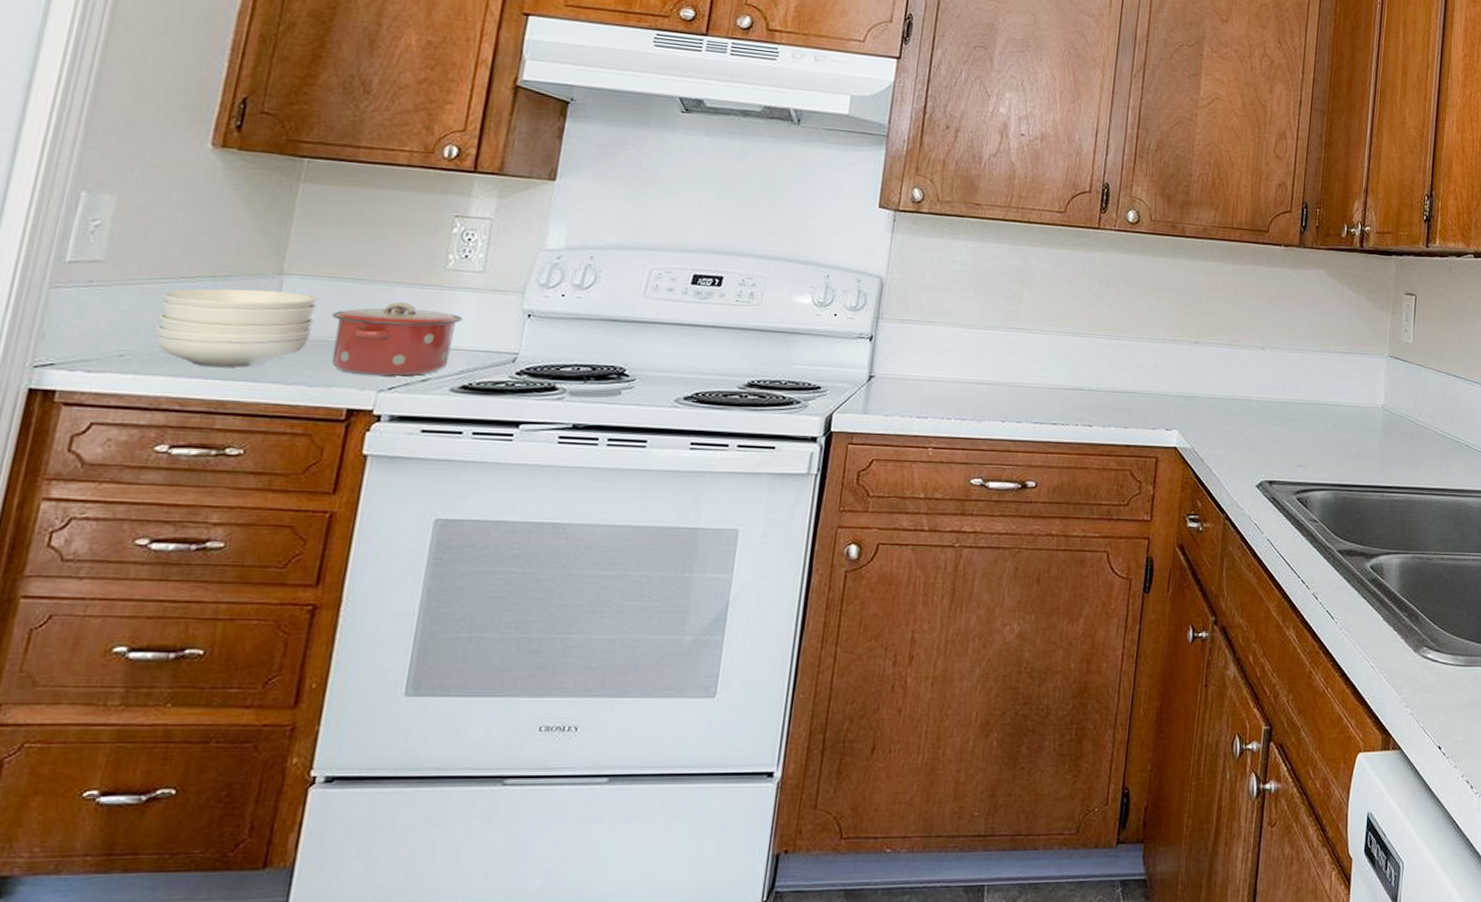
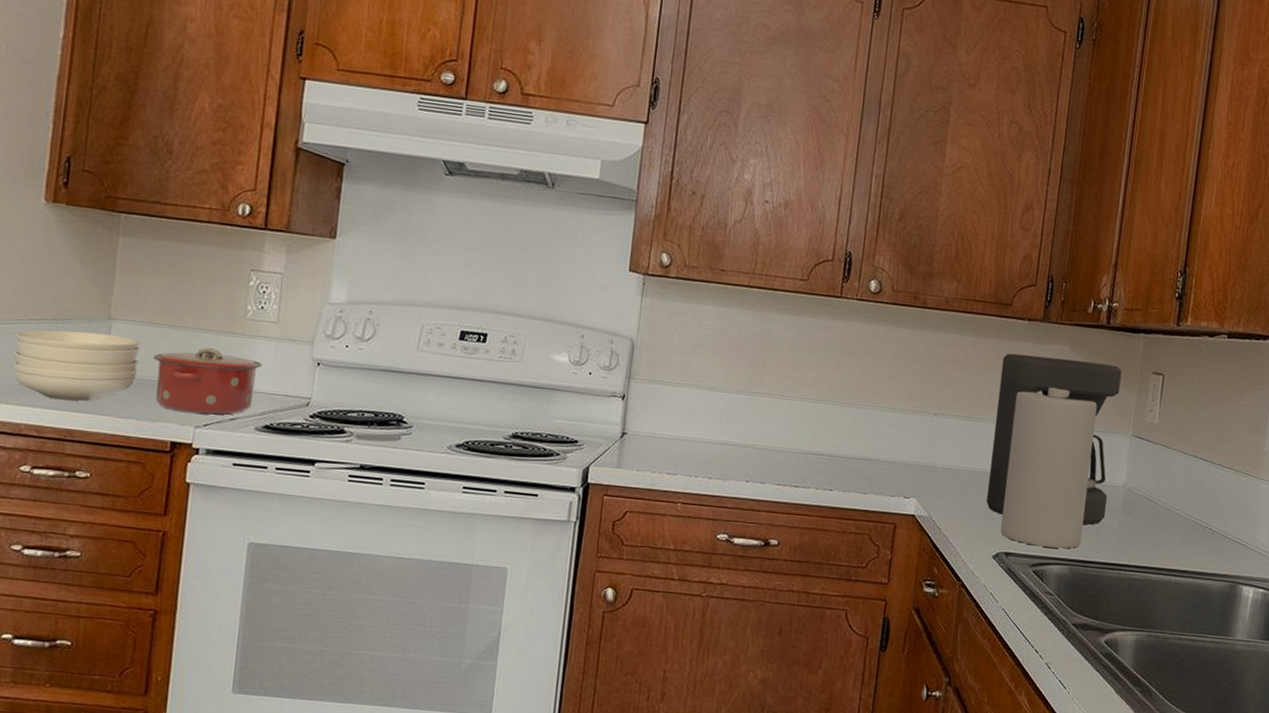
coffee maker: none [1249,279,1377,448] -> present [986,353,1122,525]
paper towel holder: none [1264,311,1354,474] -> present [1001,387,1097,549]

